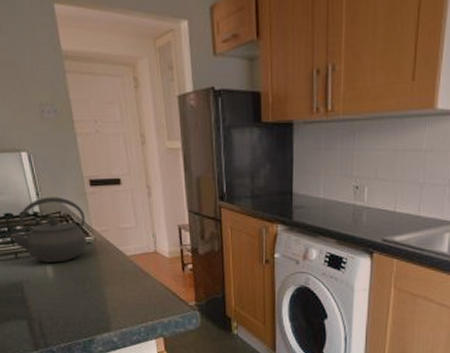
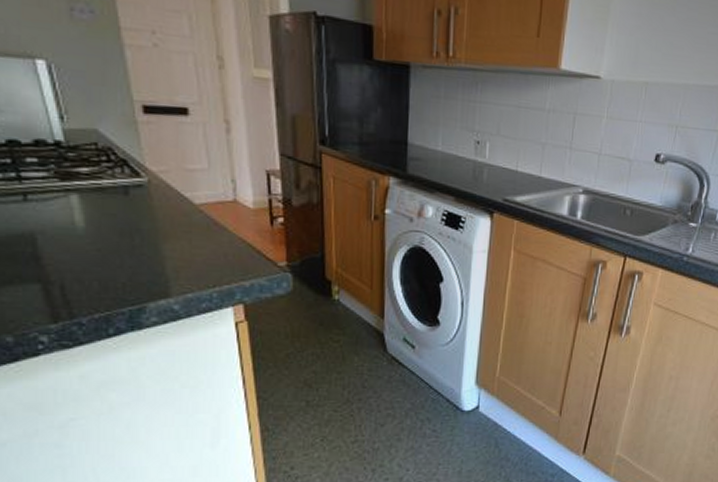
kettle: present [9,197,86,263] -> none [13,122,136,209]

